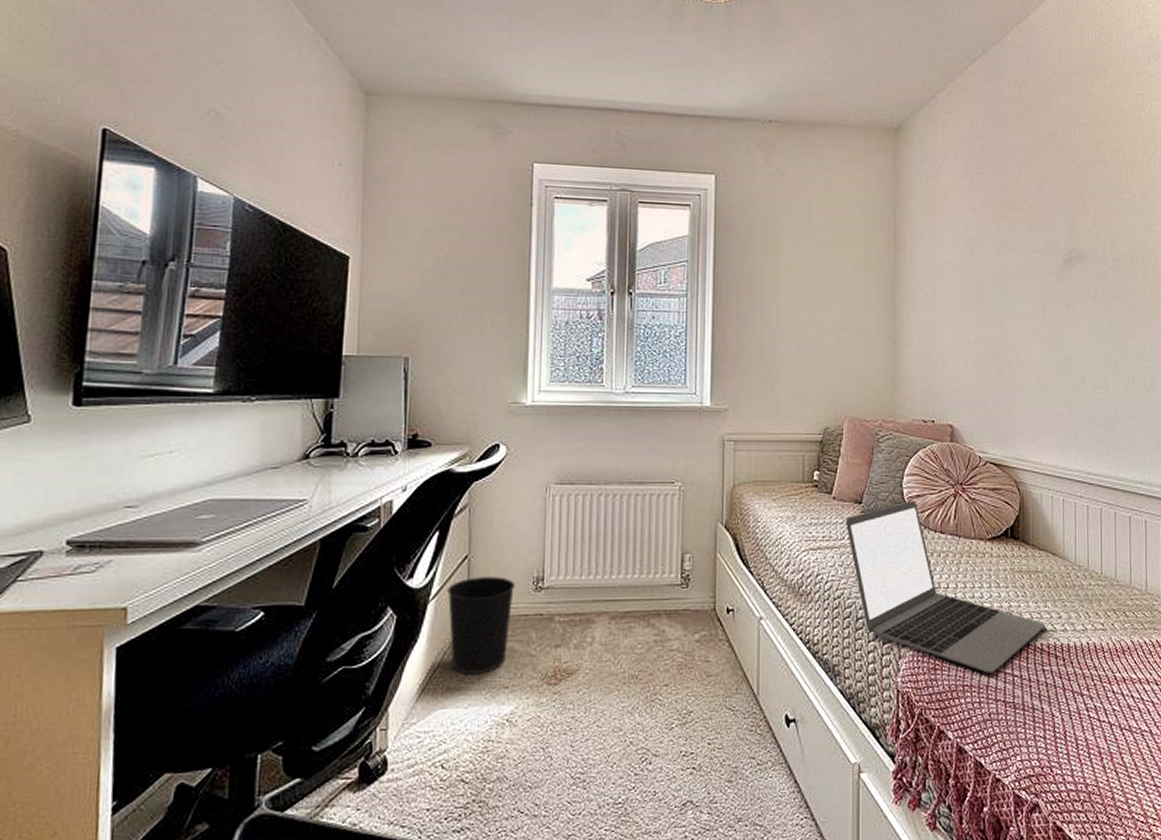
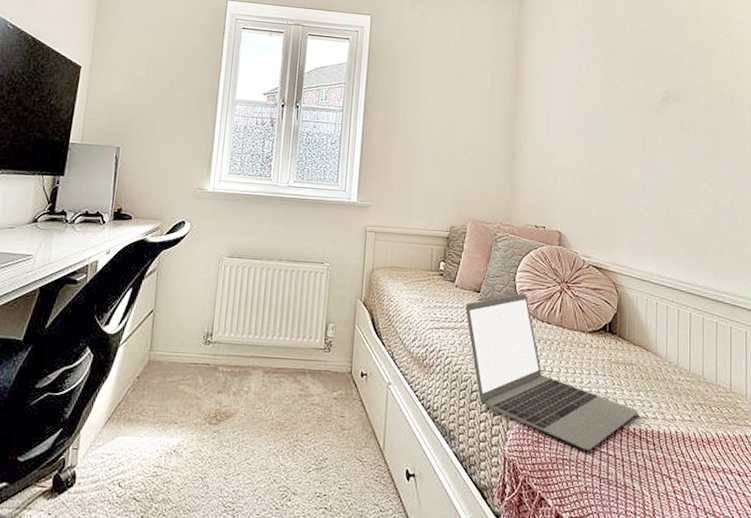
wastebasket: present [447,577,516,675] -> none [133,328,190,410]

